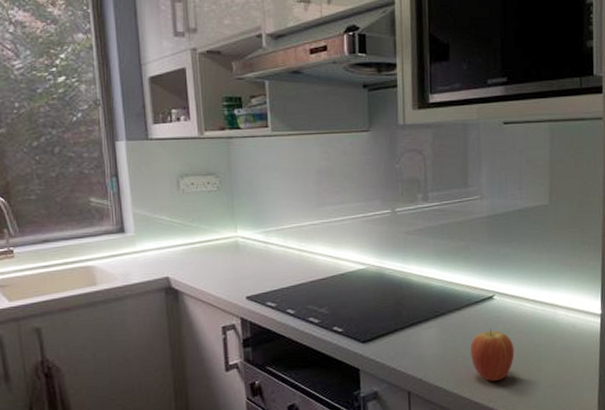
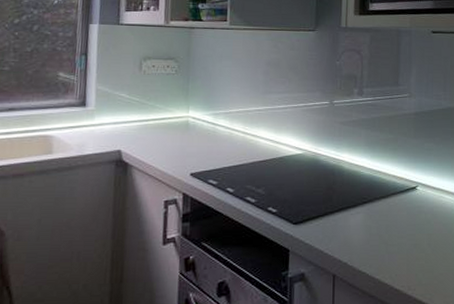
fruit: present [470,329,515,381] -> none [393,218,434,269]

